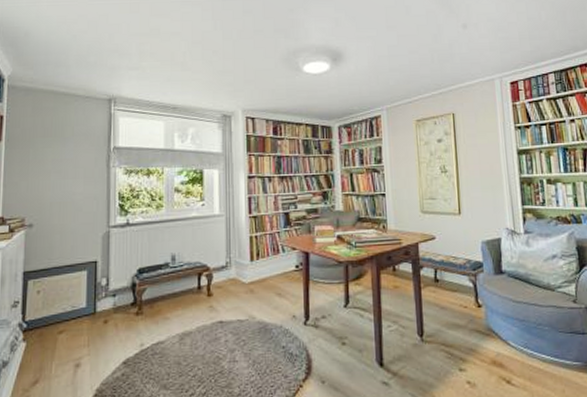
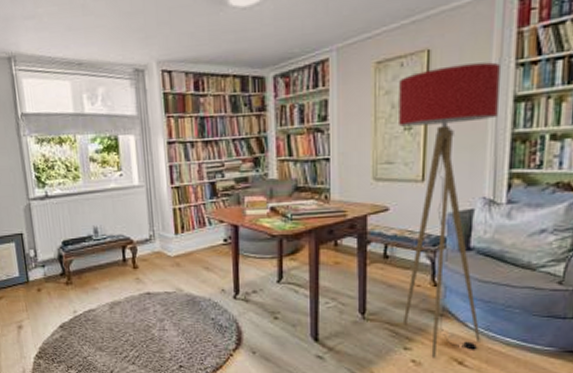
floor lamp: none [435,125,522,379] -> present [399,62,500,358]

